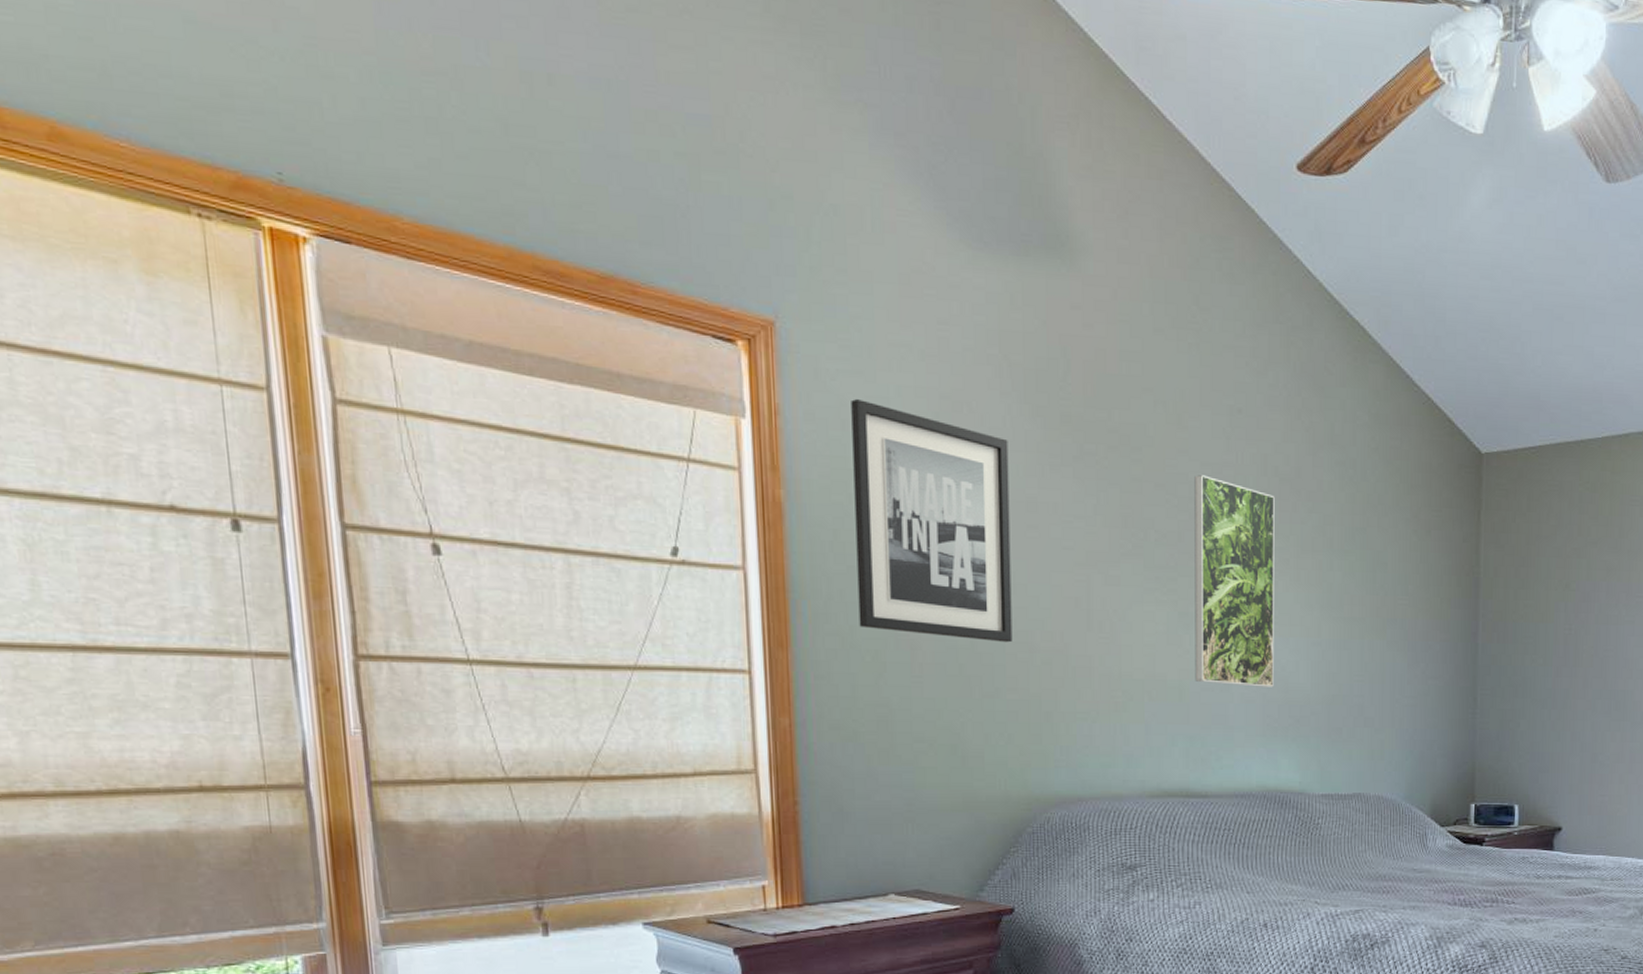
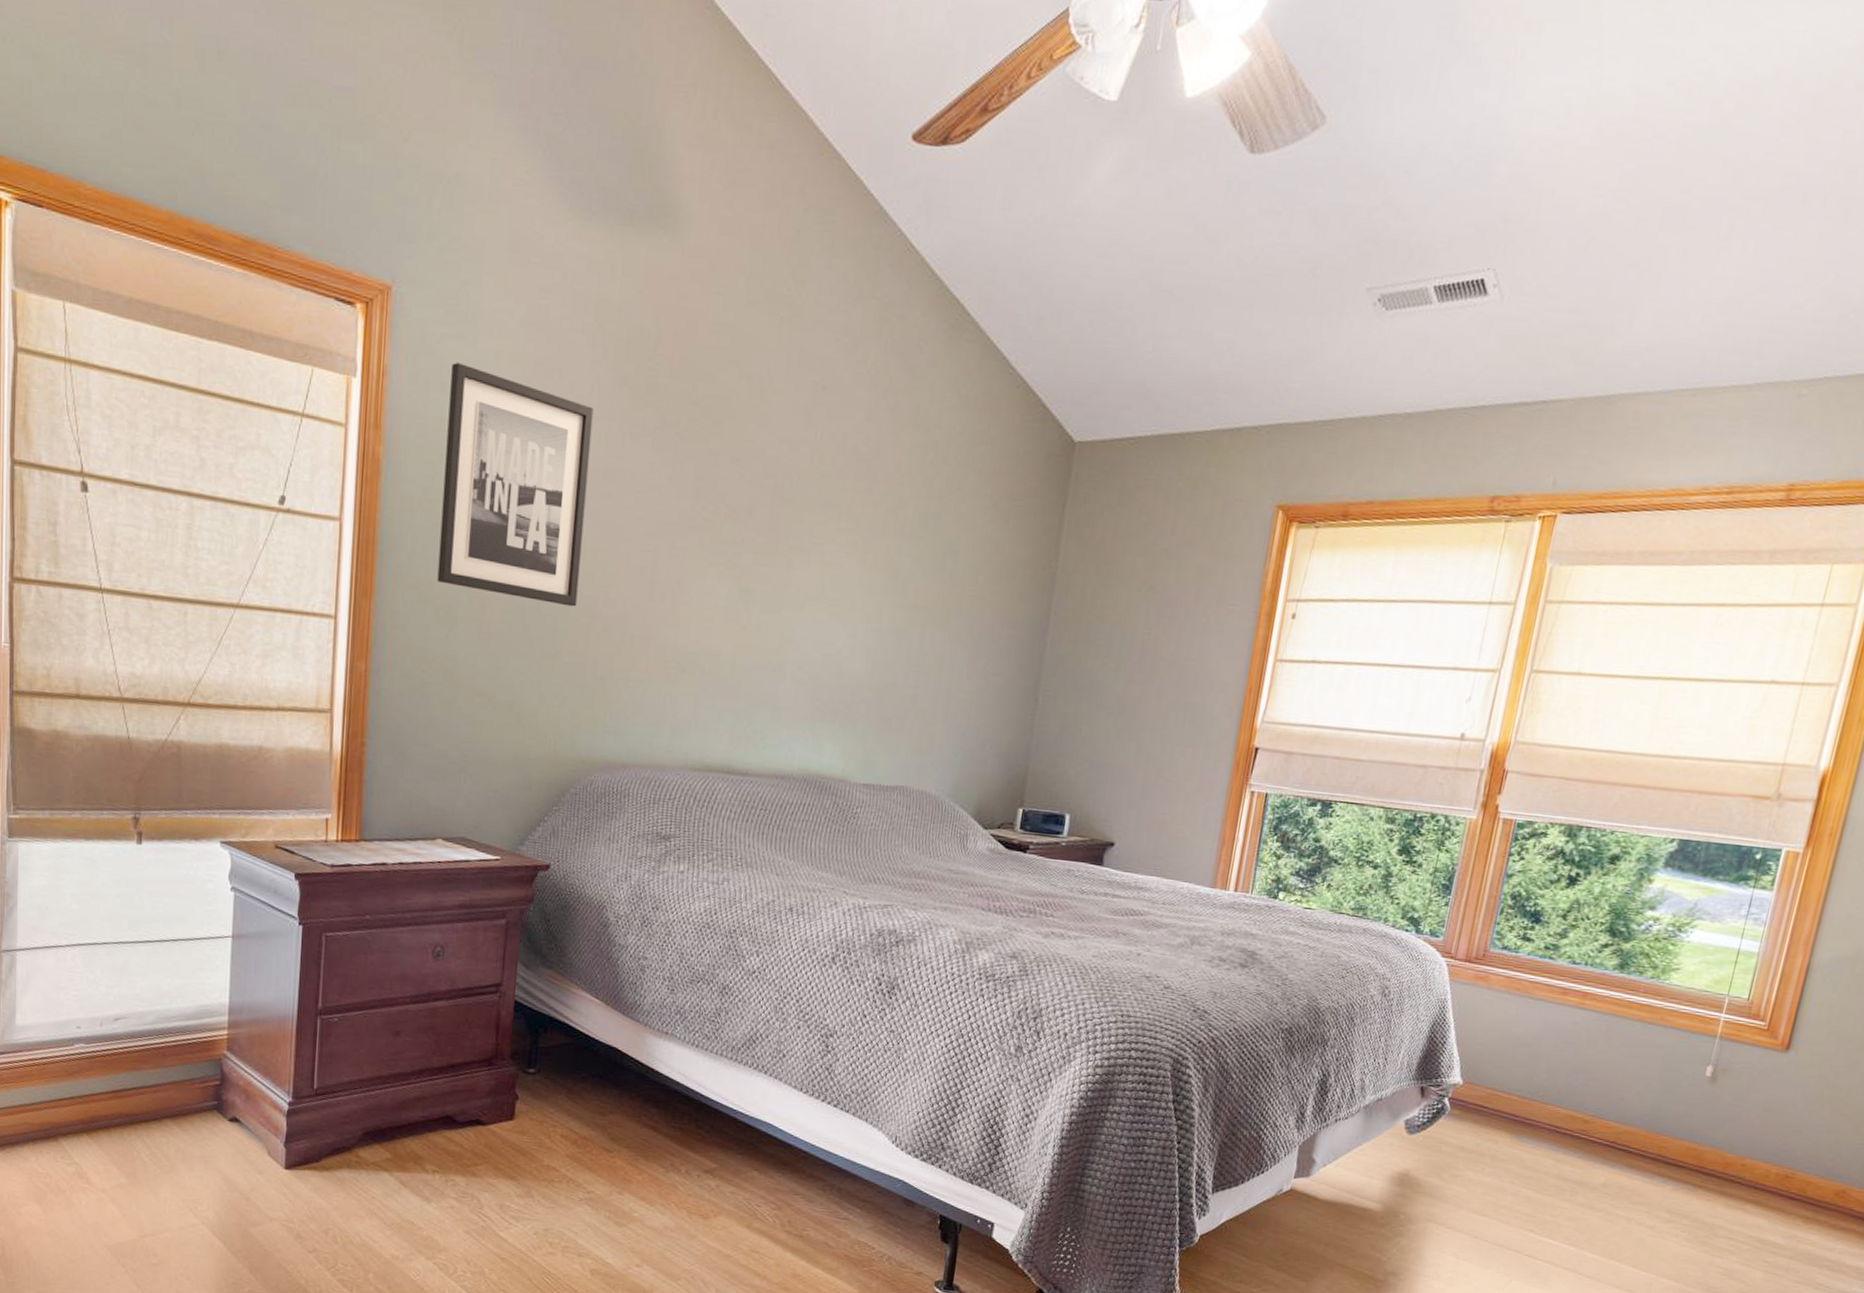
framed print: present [1194,475,1275,687] -> none [748,451,850,671]

